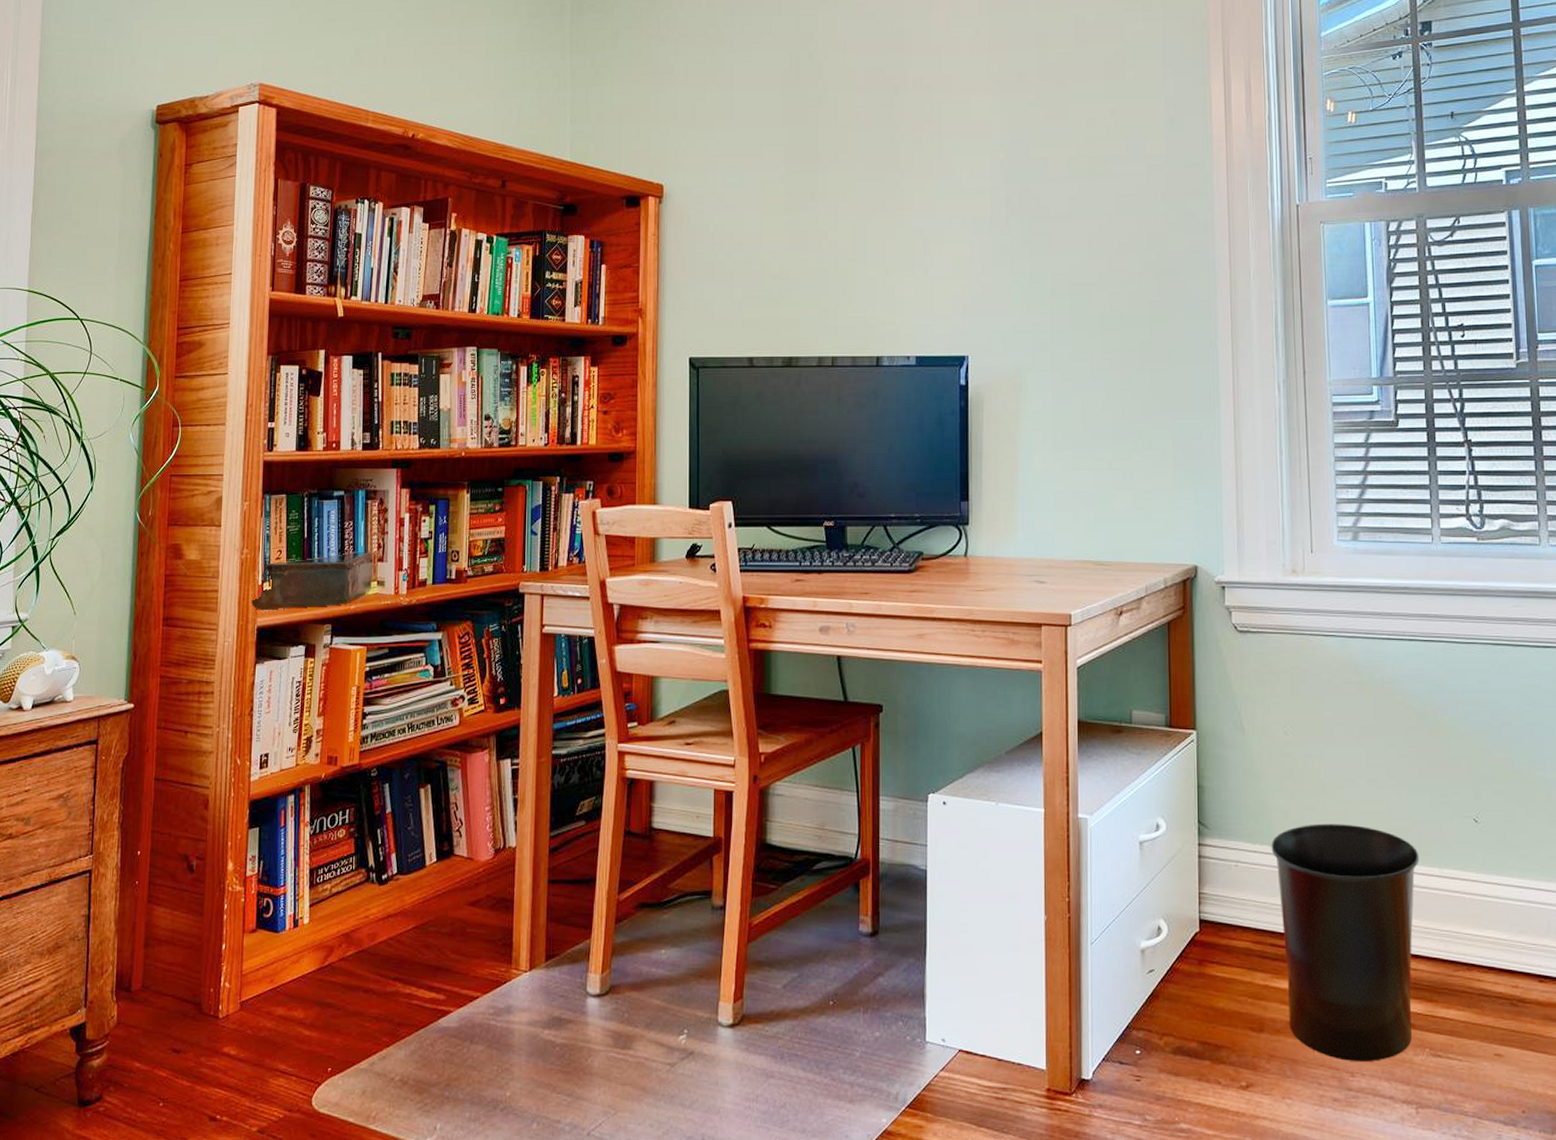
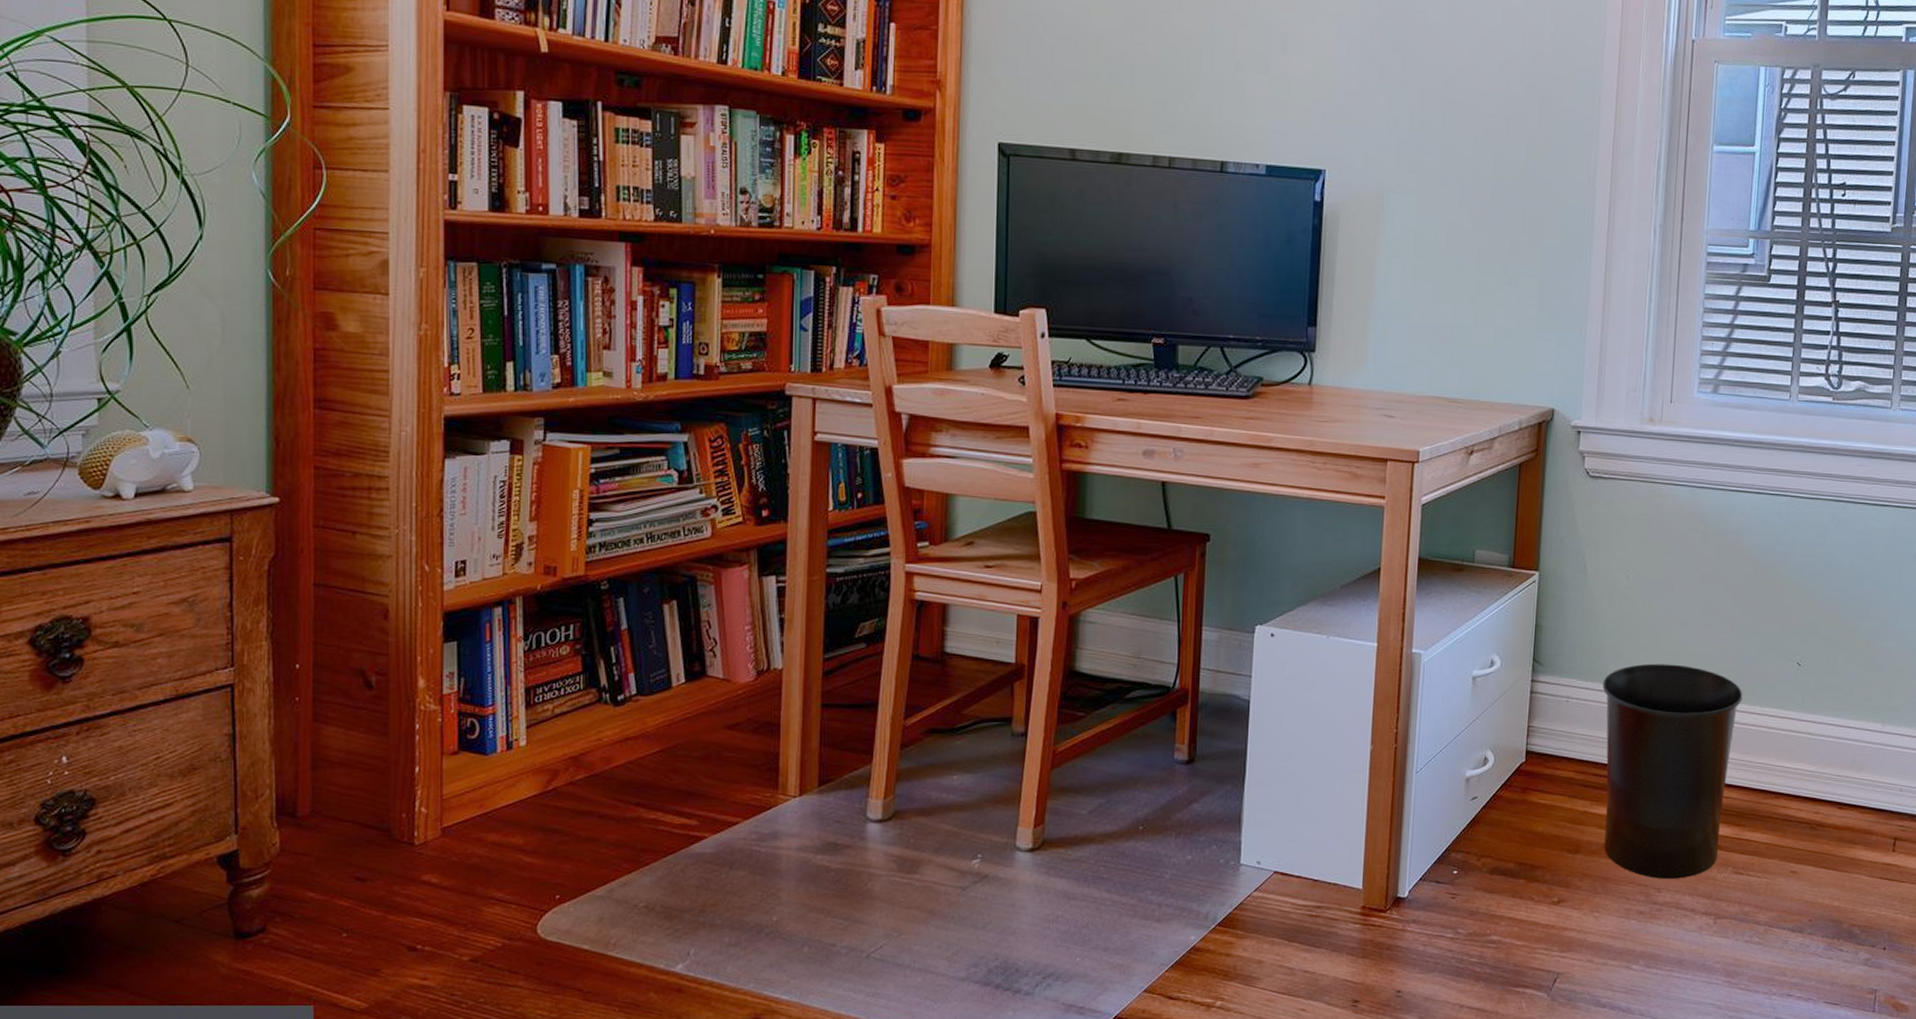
decorative box: present [251,551,374,610] -> none [435,335,598,398]

